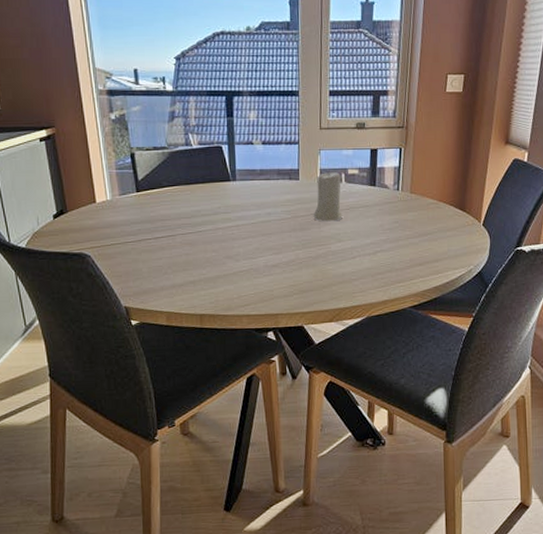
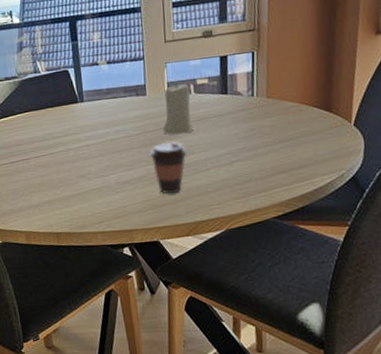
coffee cup: none [299,229,336,280] -> present [149,142,188,194]

